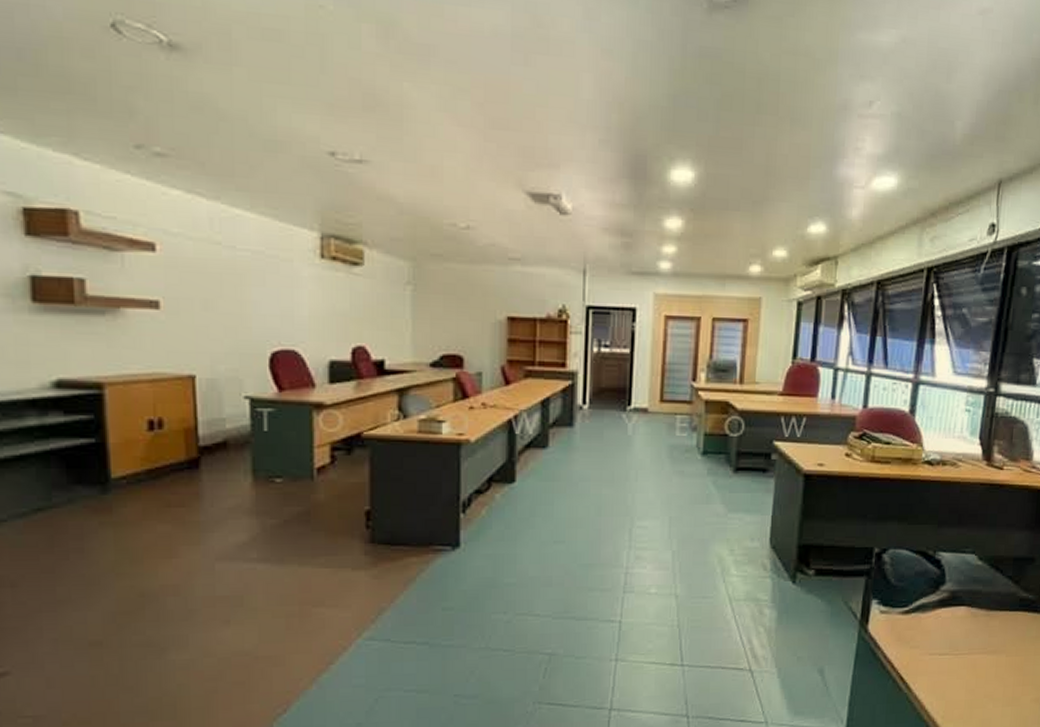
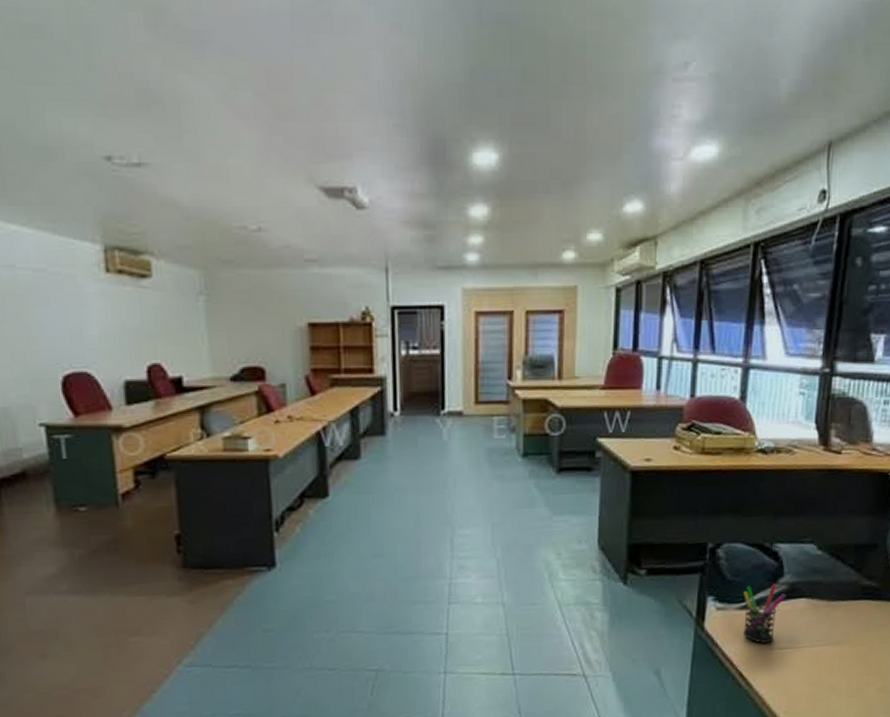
pen holder: none [904,591,947,649] -> present [742,584,786,644]

